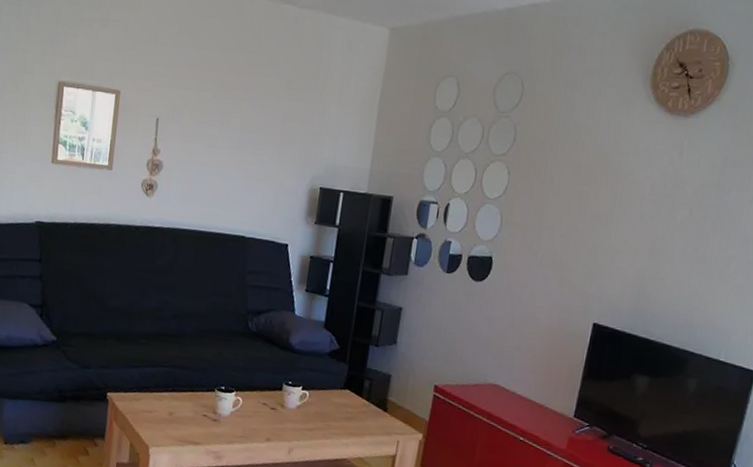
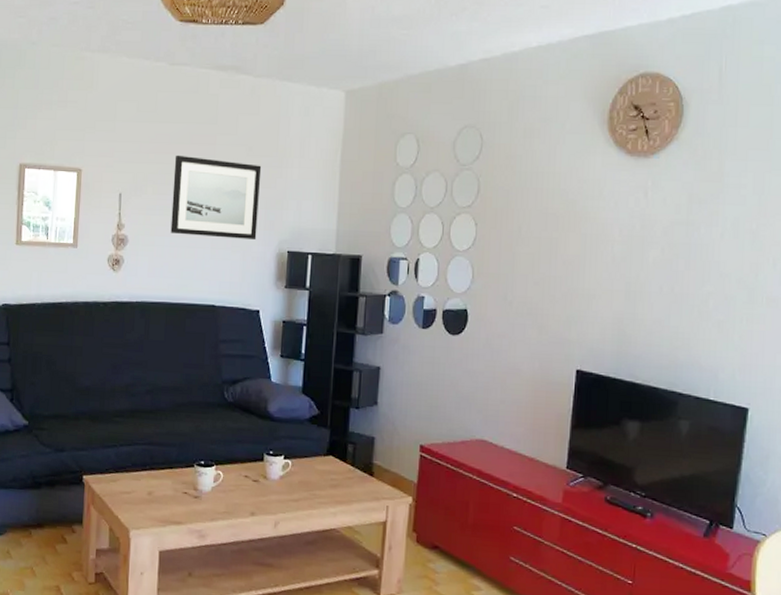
wall art: none [205,83,300,174] -> present [170,155,262,239]

